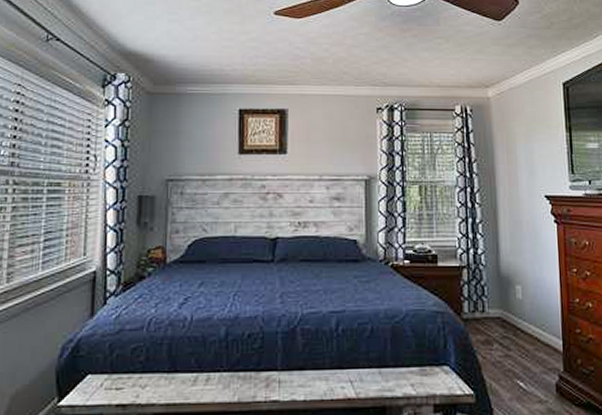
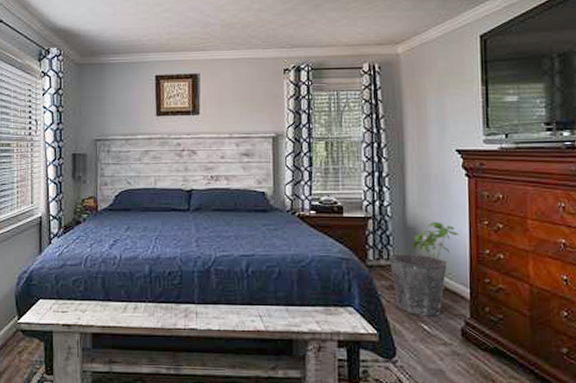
waste bin: none [484,304,540,372] -> present [389,253,447,316]
house plant: none [506,269,551,342] -> present [412,221,459,289]

